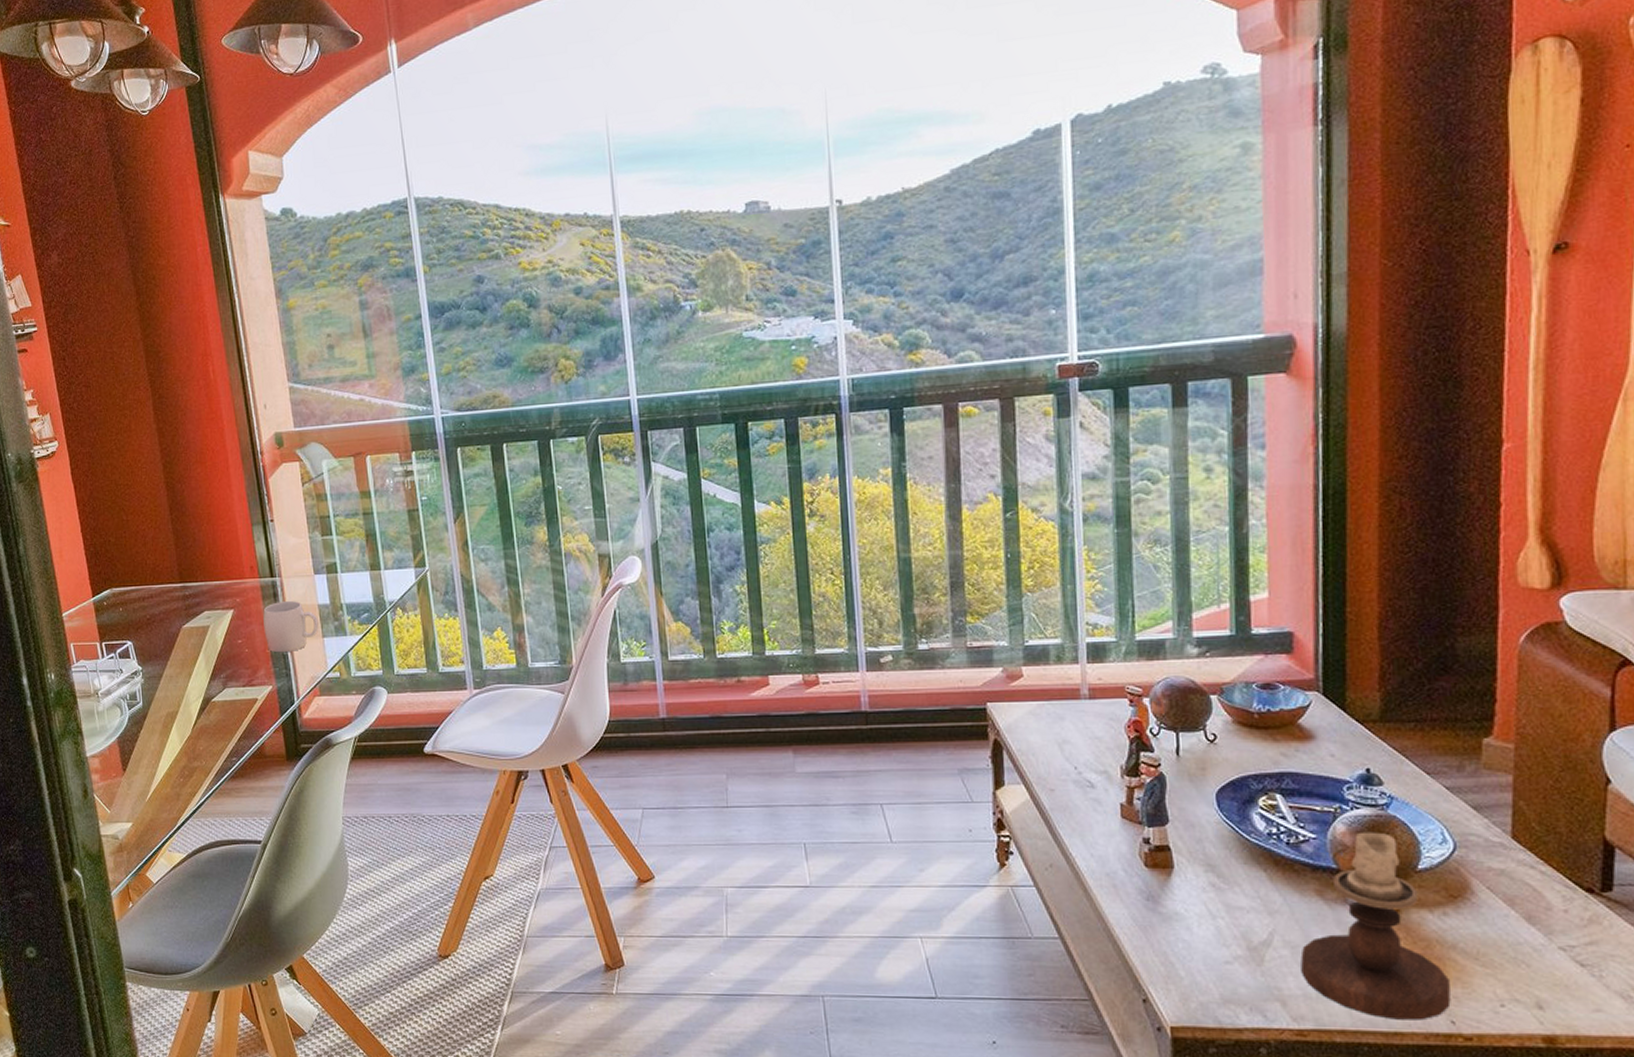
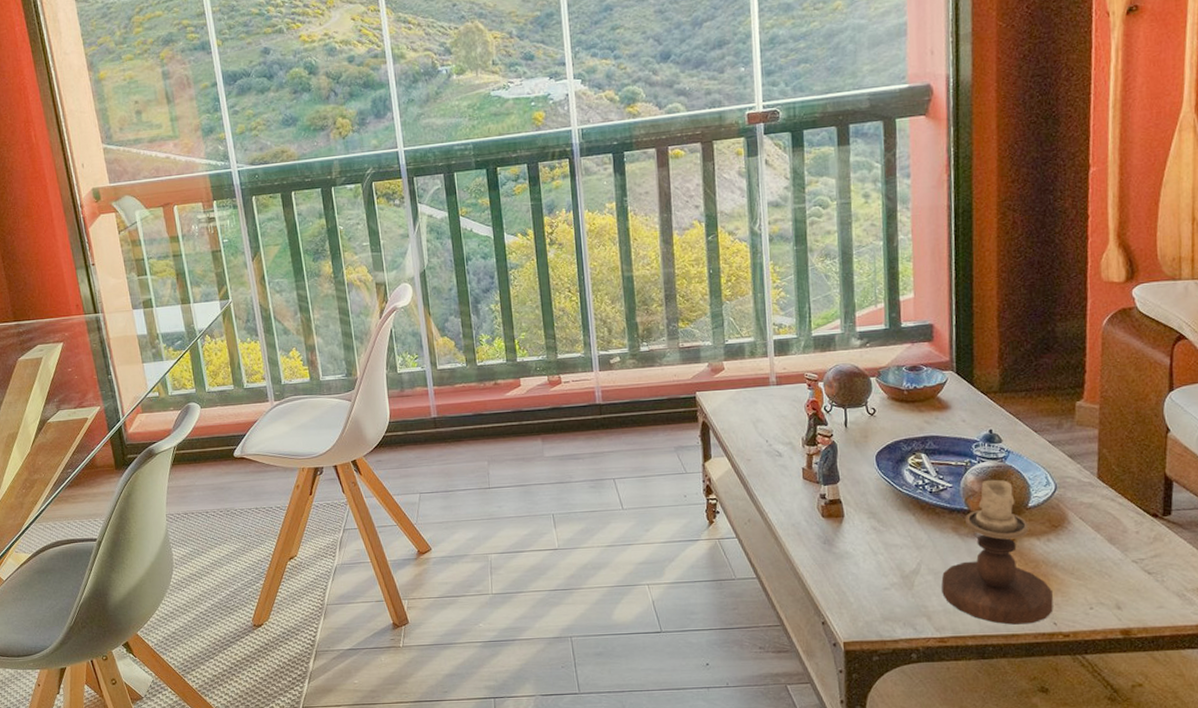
mug: present [263,600,319,653] -> none [89,332,139,378]

